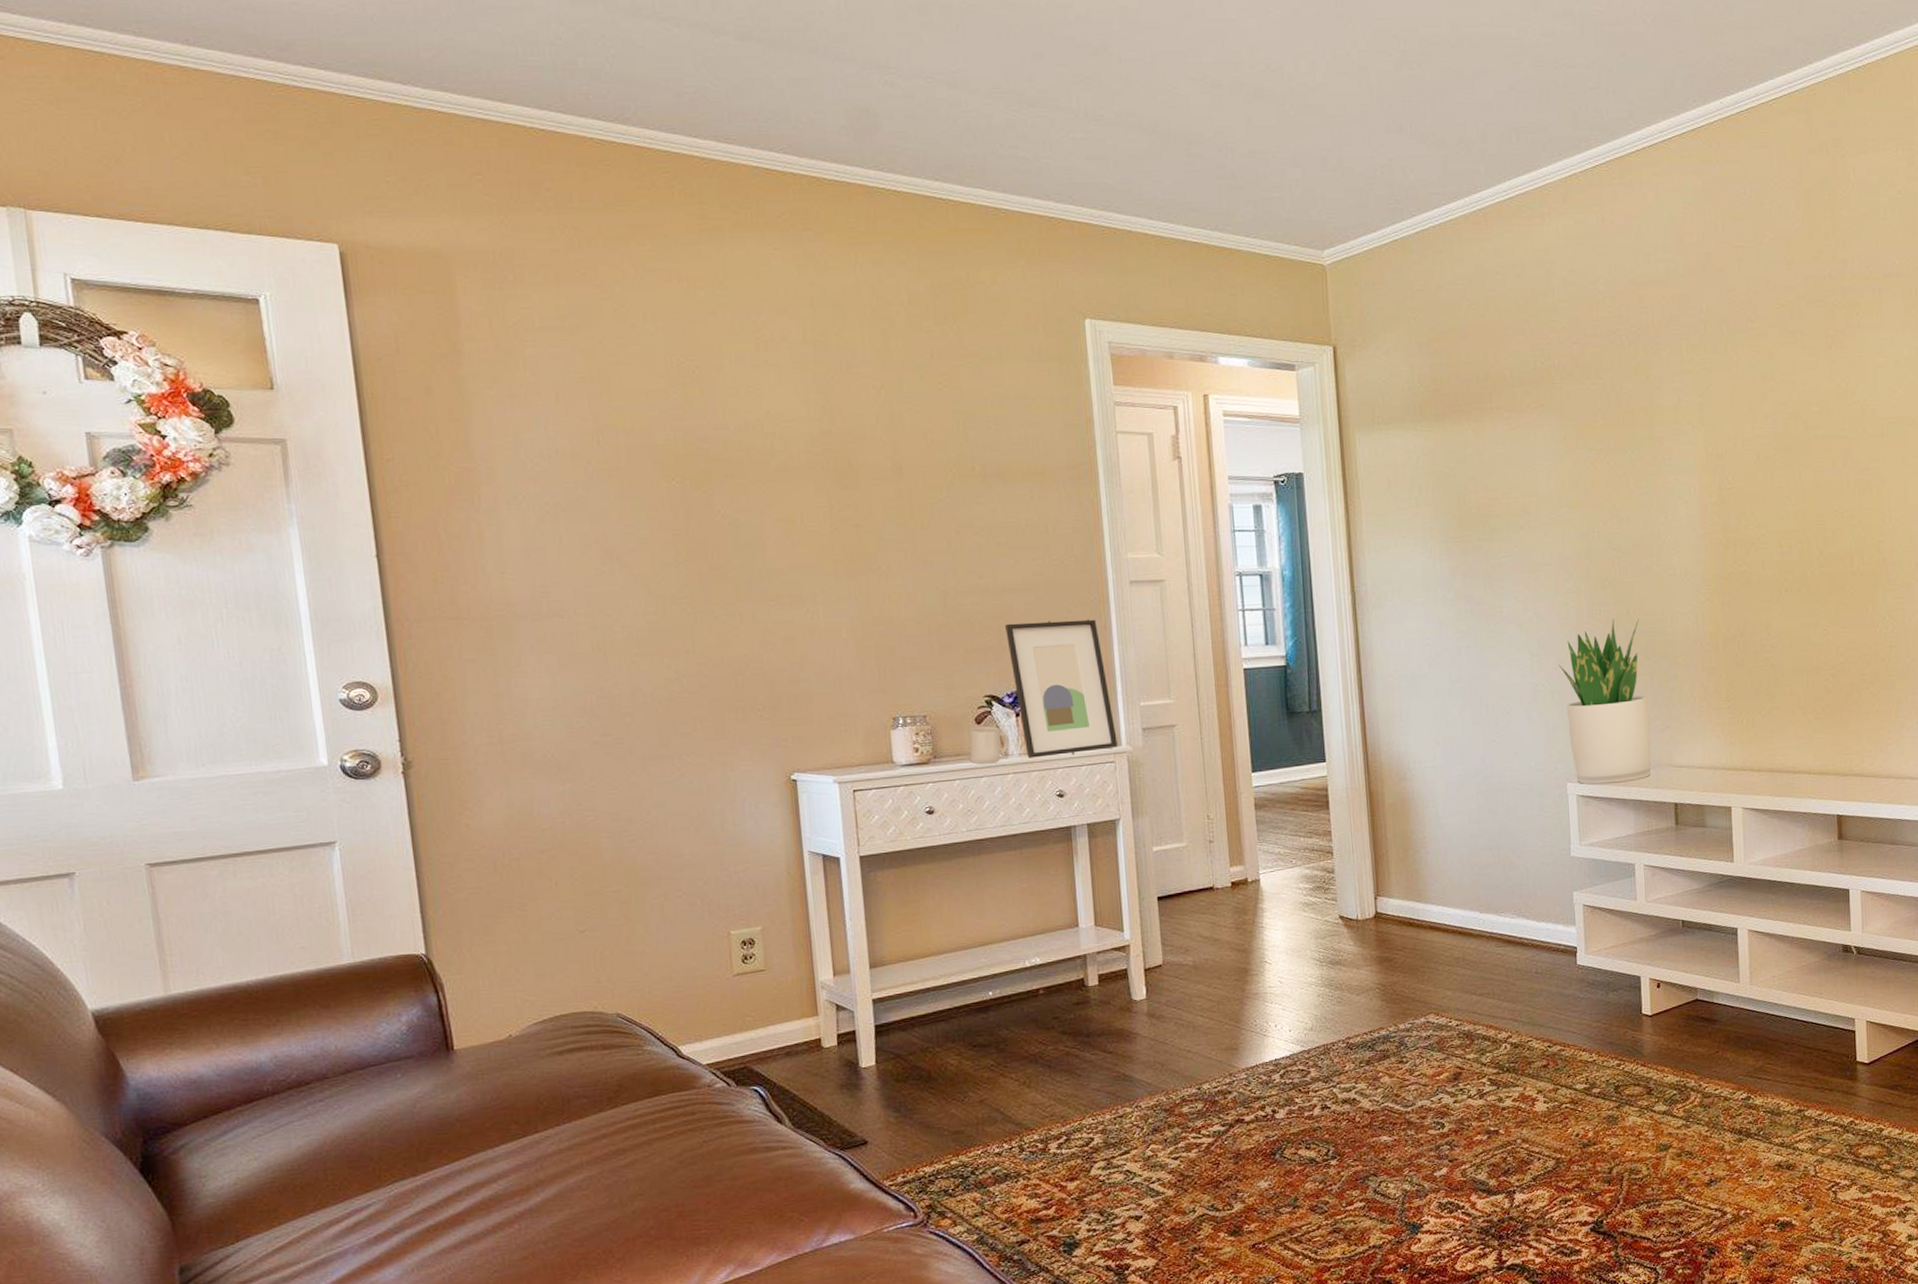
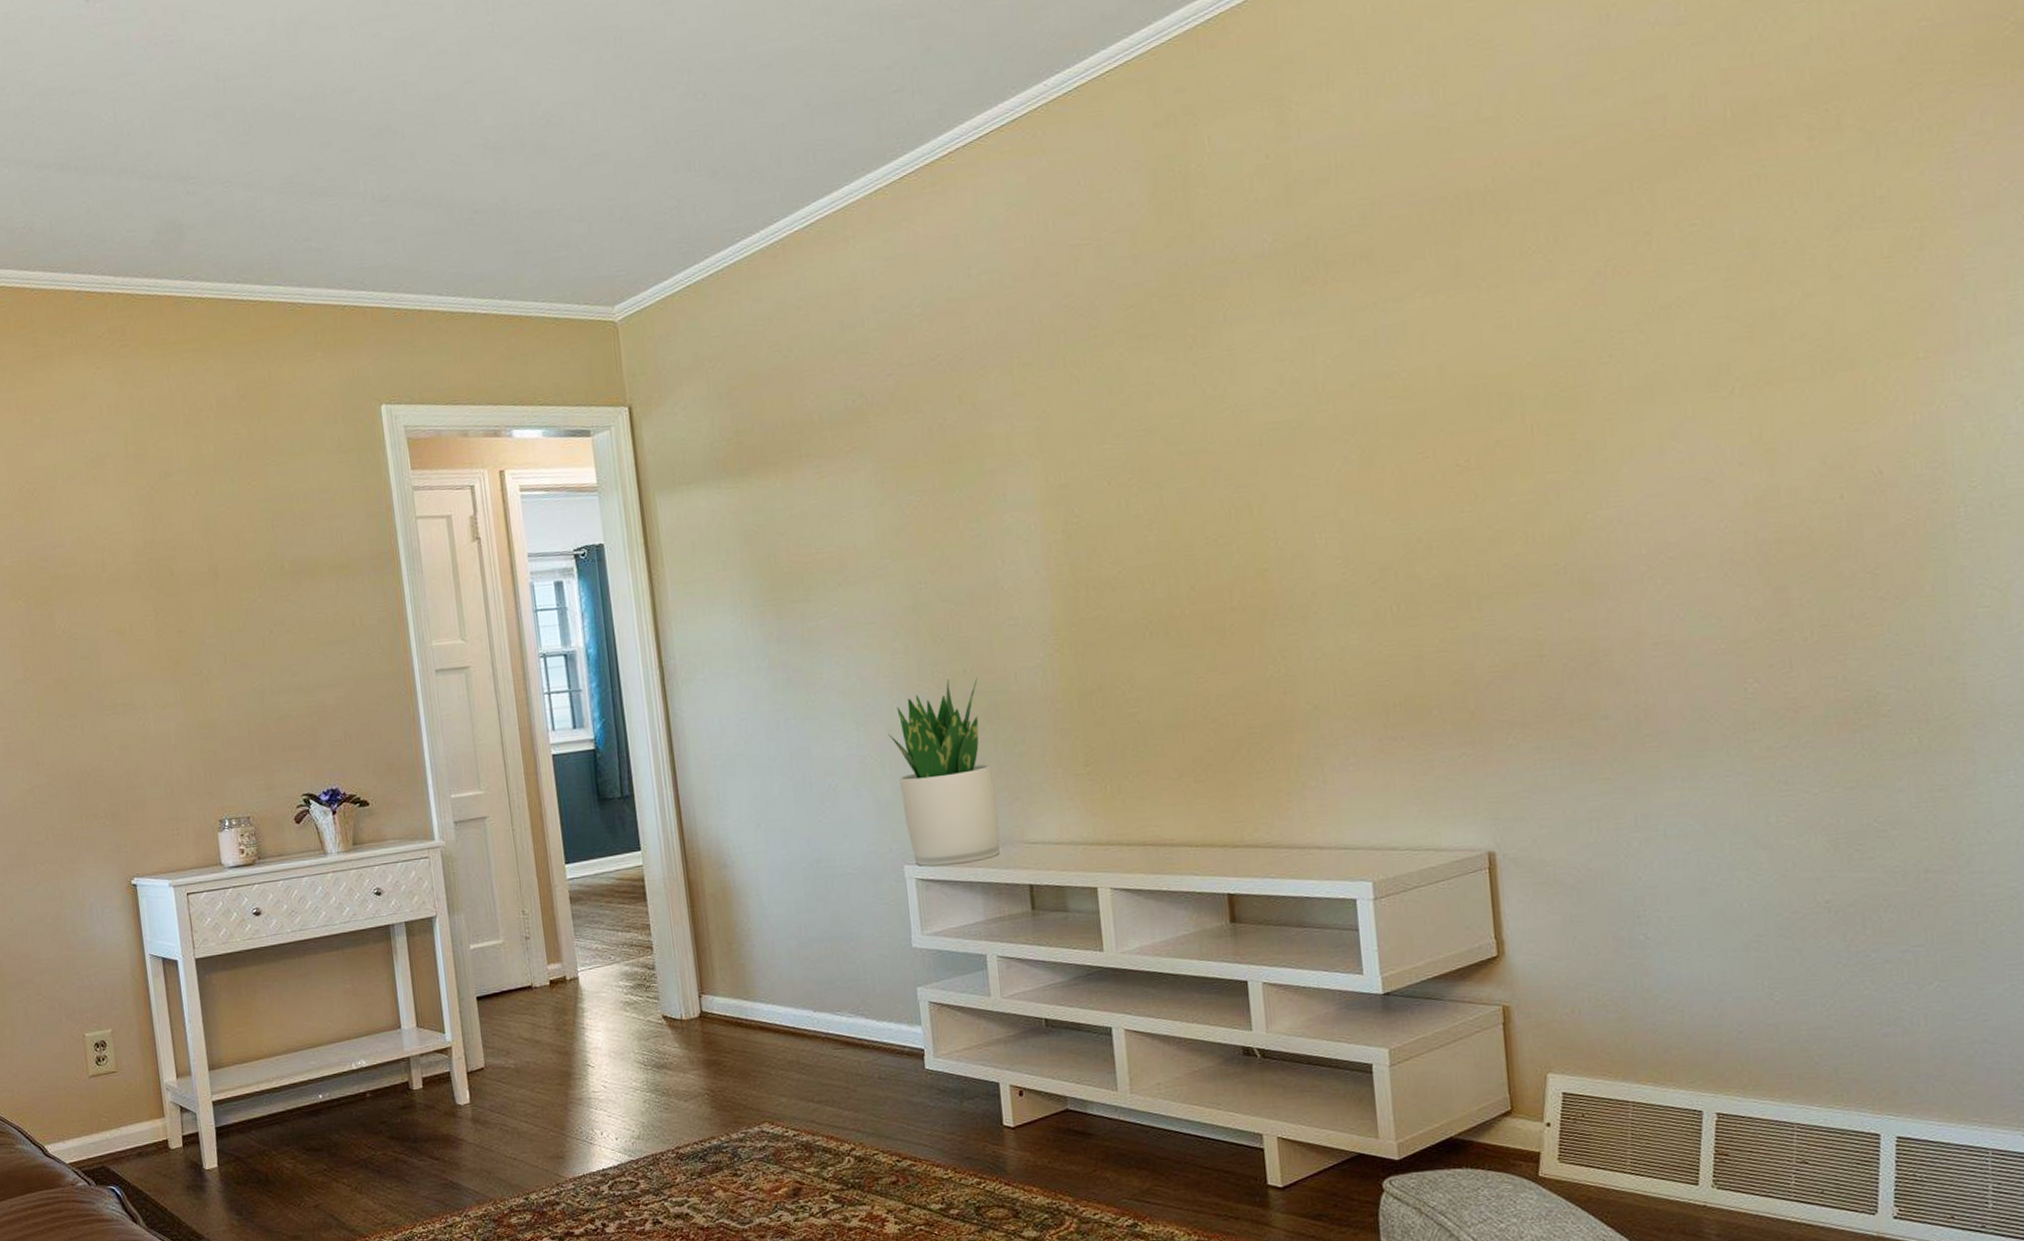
mug: present [968,726,1010,765] -> none [289,825,328,865]
picture frame: present [1005,618,1118,758] -> none [319,710,431,856]

